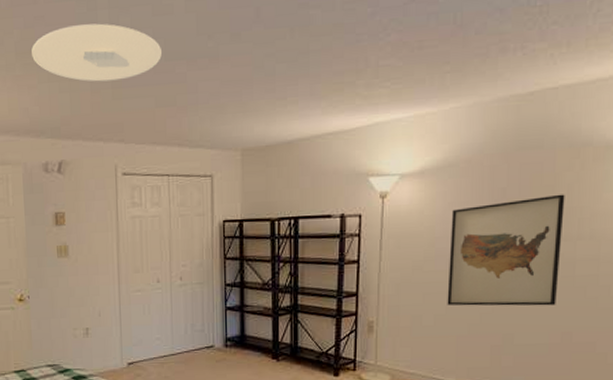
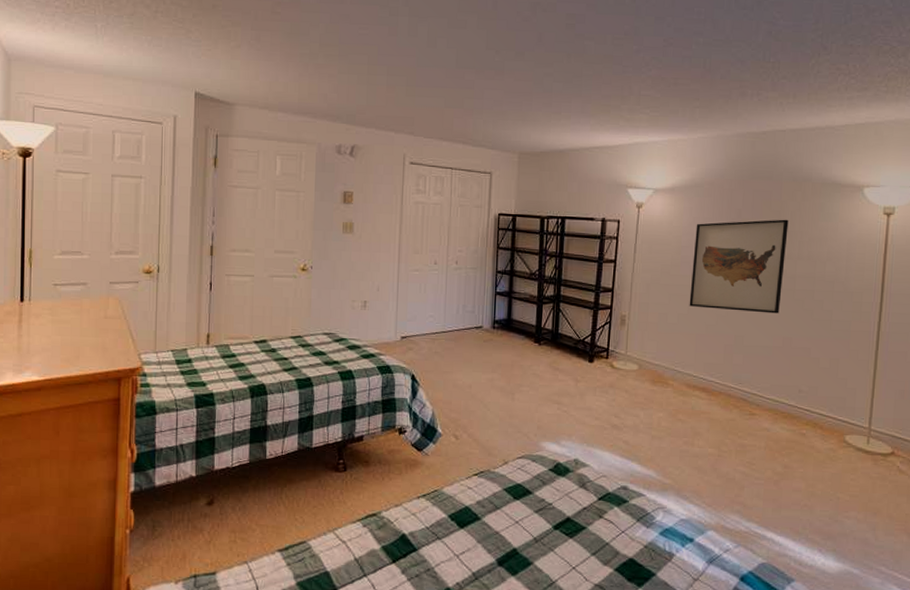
ceiling light: present [32,23,162,82] -> none [335,27,454,80]

